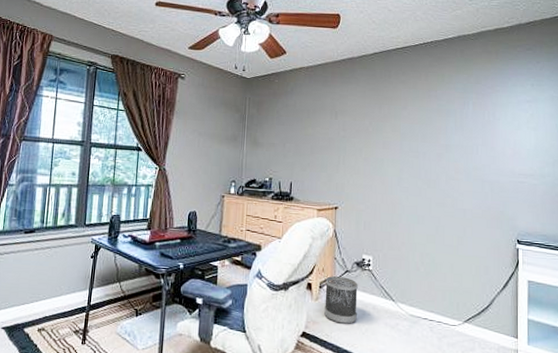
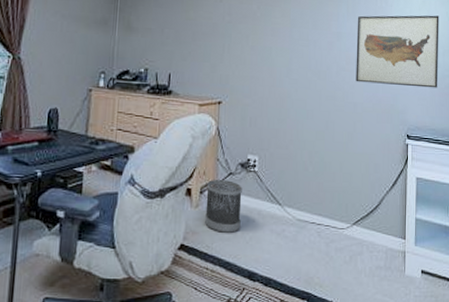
wall art: none [465,127,549,196] -> present [355,15,439,88]

